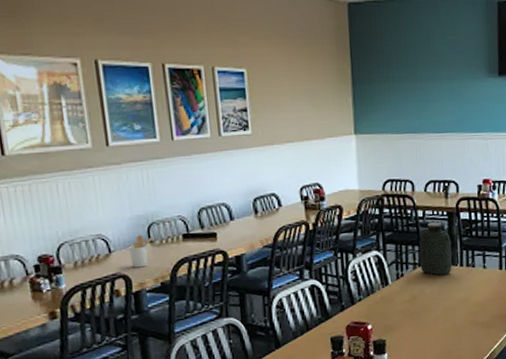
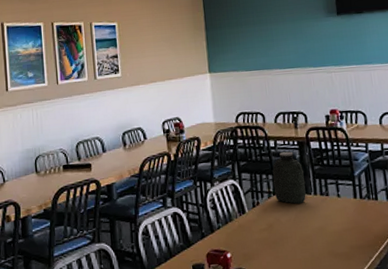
utensil holder: present [128,235,154,268] -> none [19,166,40,196]

